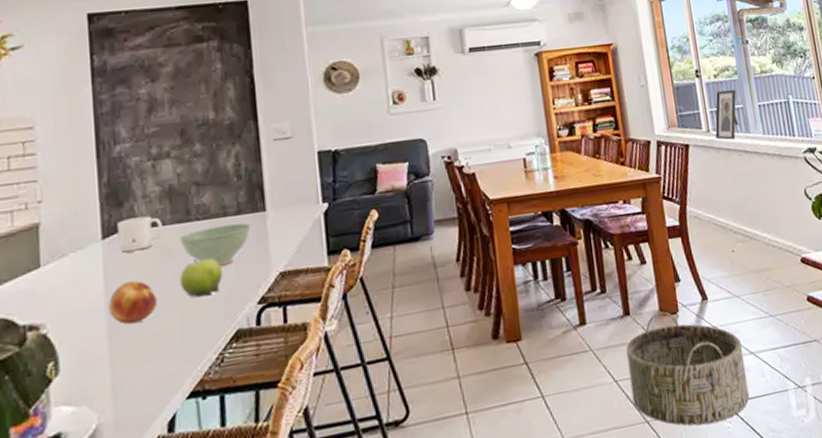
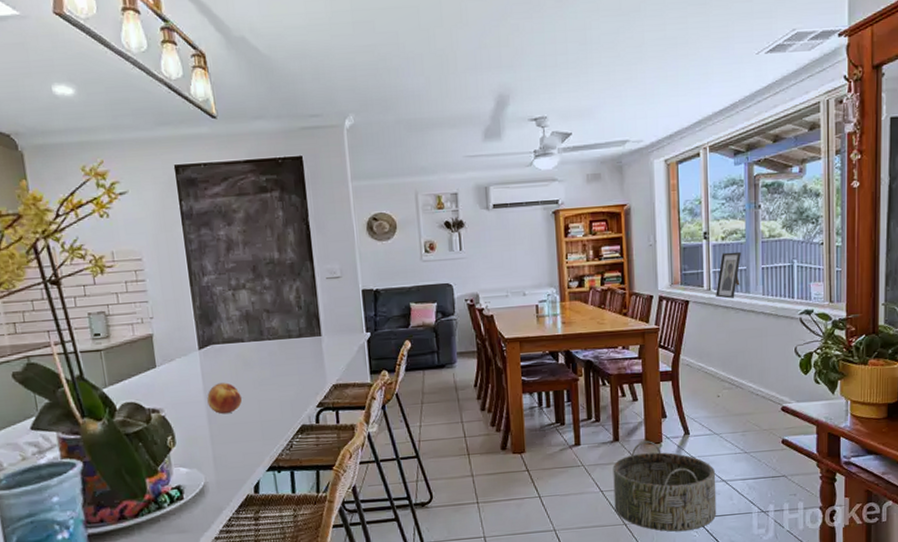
mug: present [117,216,163,253] -> none [209,334,243,361]
fruit: present [179,257,223,298] -> none [257,369,290,399]
bowl: present [180,223,251,266] -> none [256,344,310,376]

